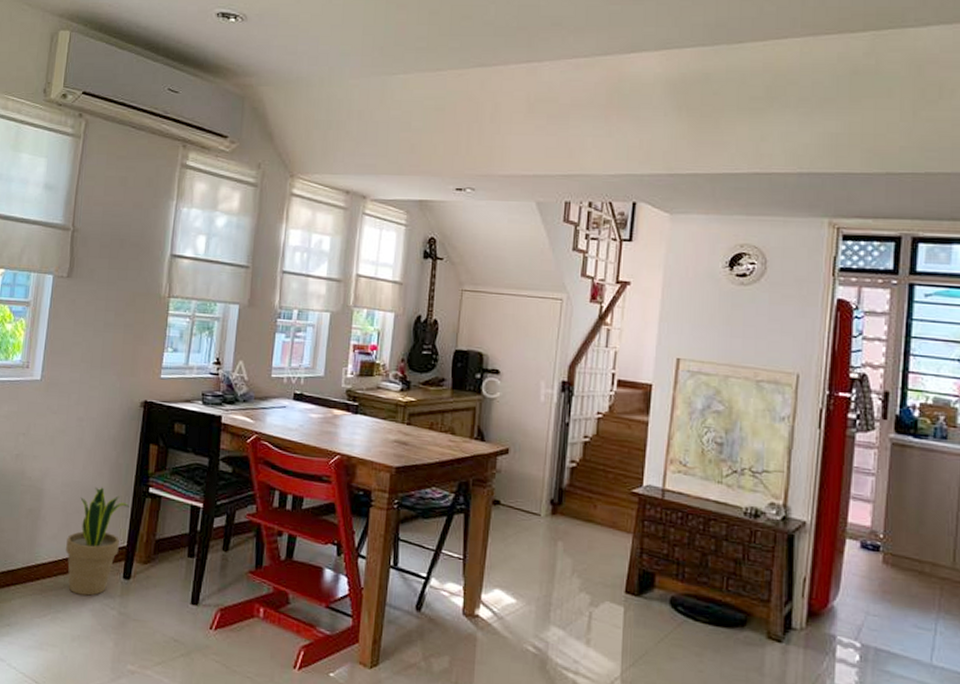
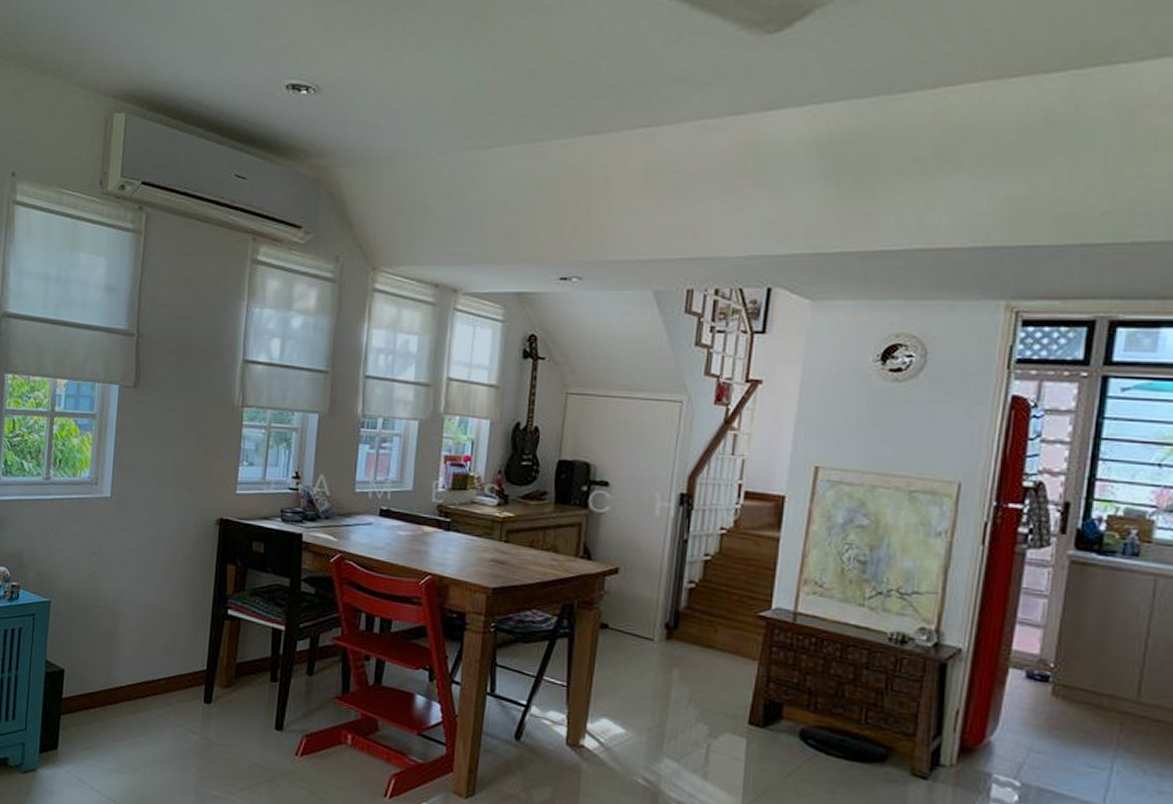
potted plant: present [66,486,130,596] -> none [144,608,208,720]

